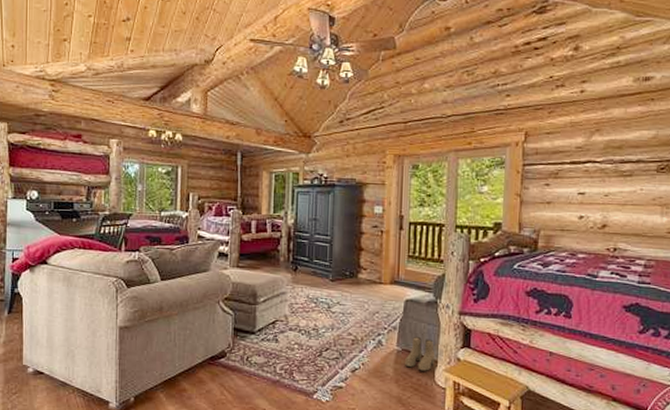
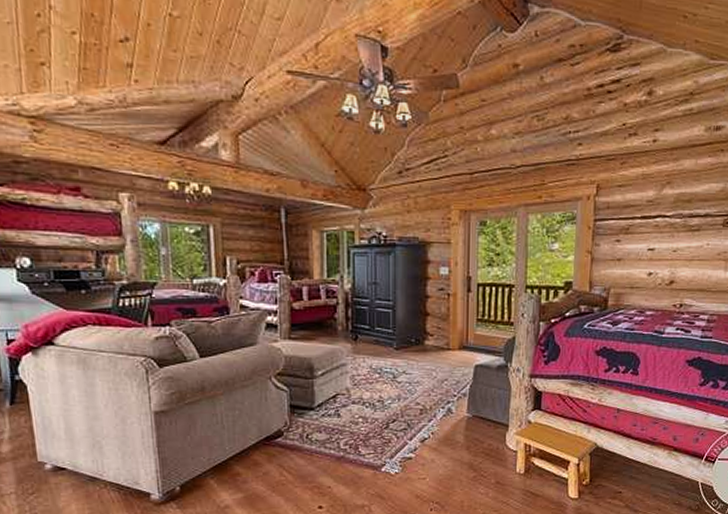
boots: present [405,336,436,371] -> none [476,401,507,436]

